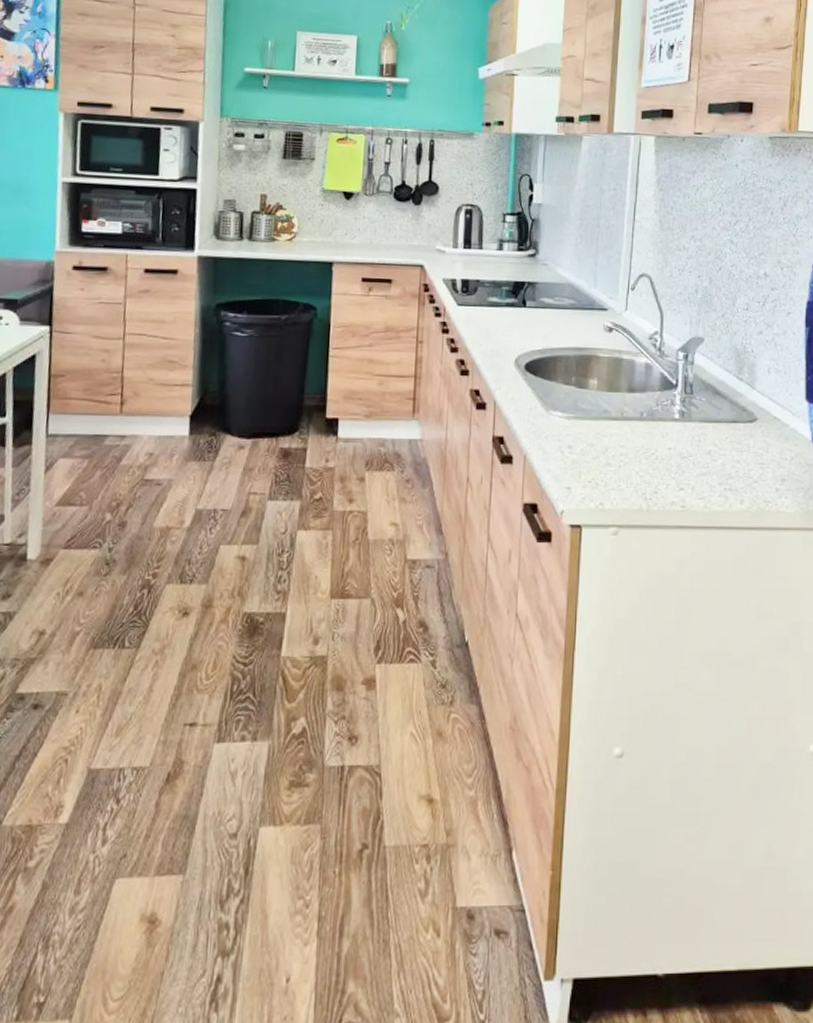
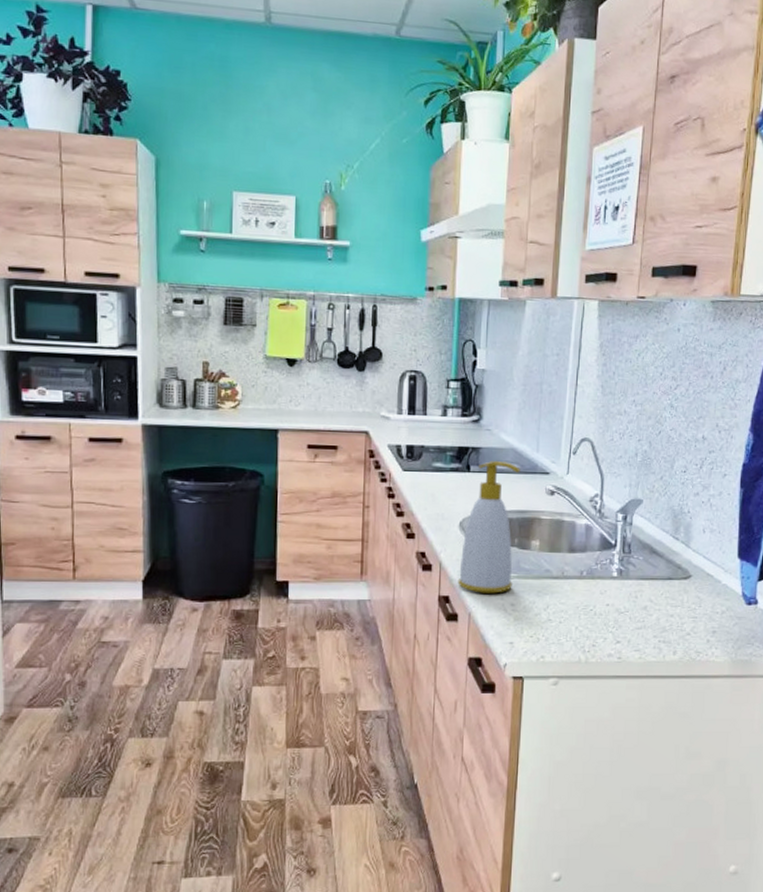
soap bottle: none [512,295,577,435] -> present [457,460,520,594]

